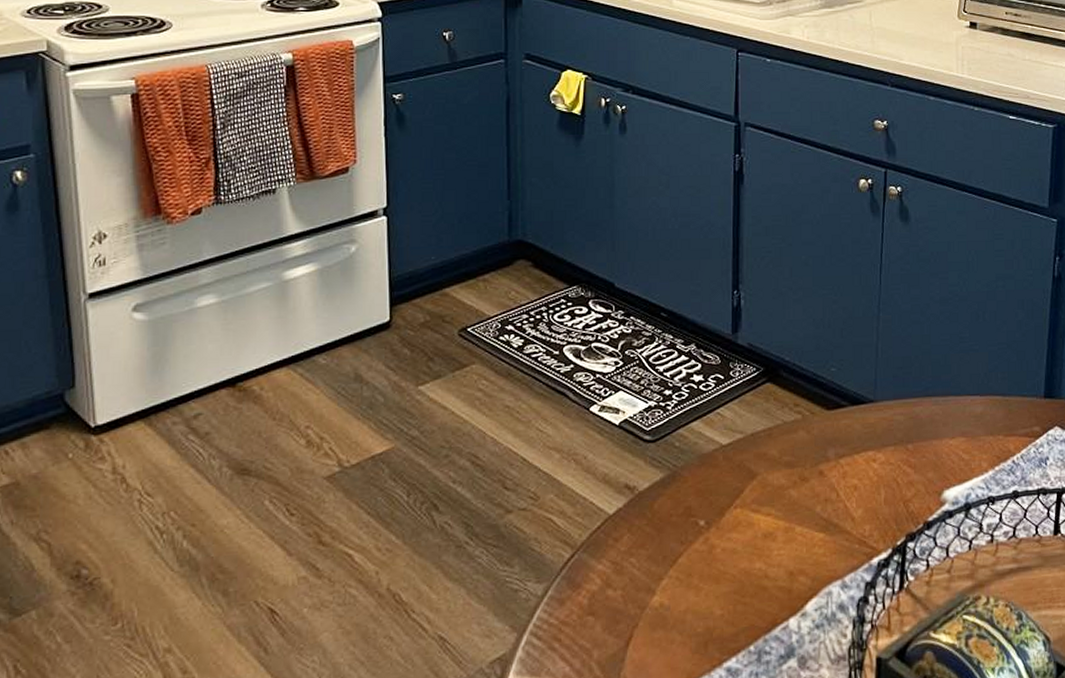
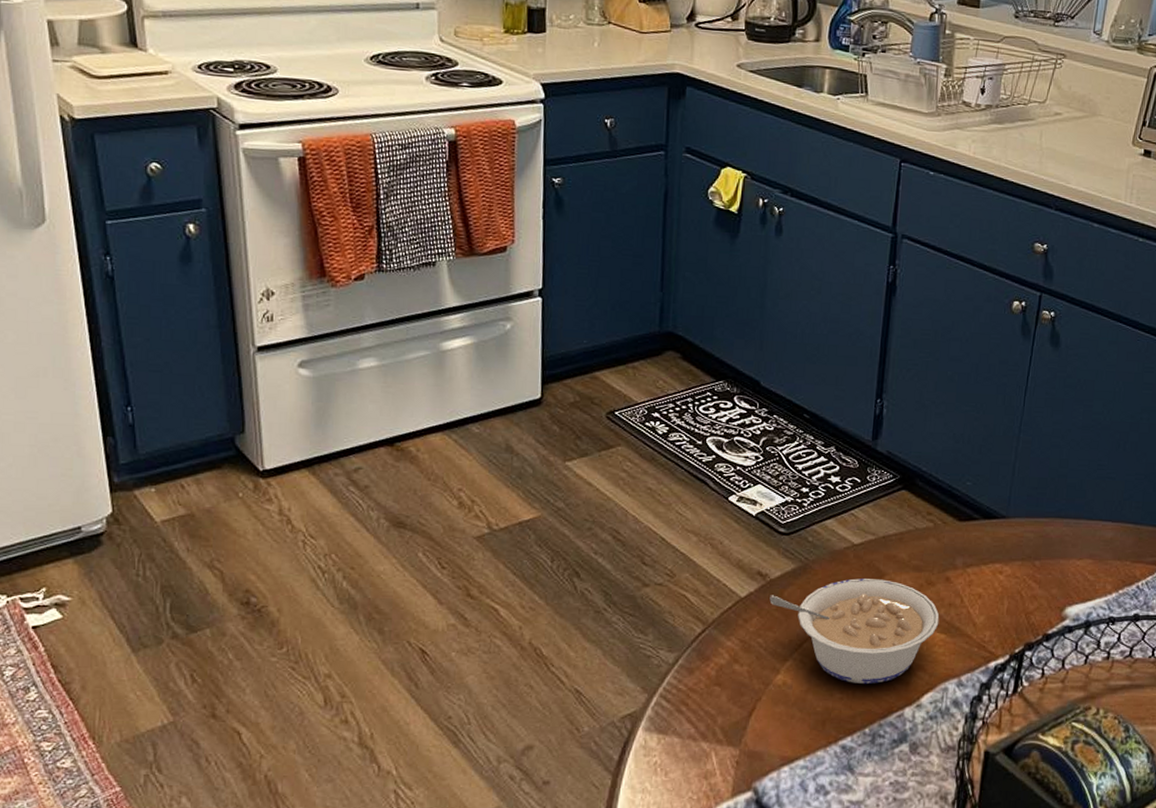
legume: none [639,480,817,597] -> present [769,578,940,684]

